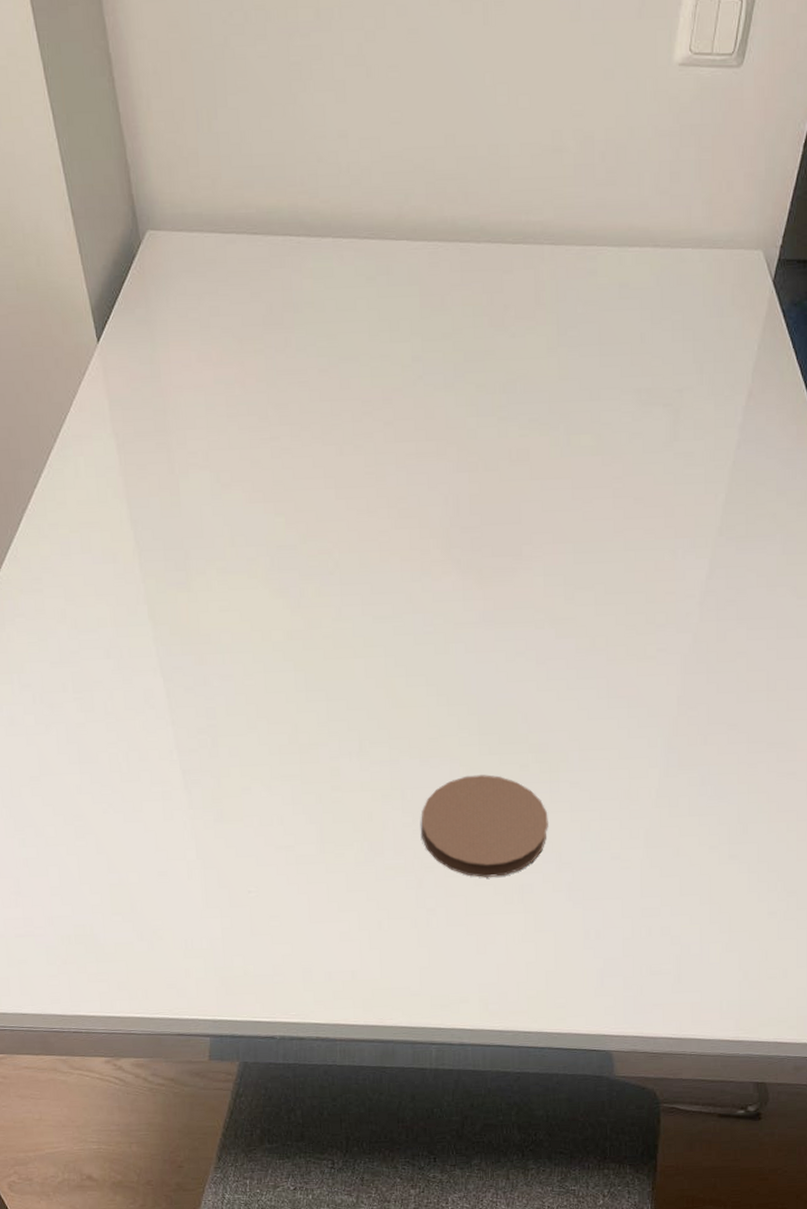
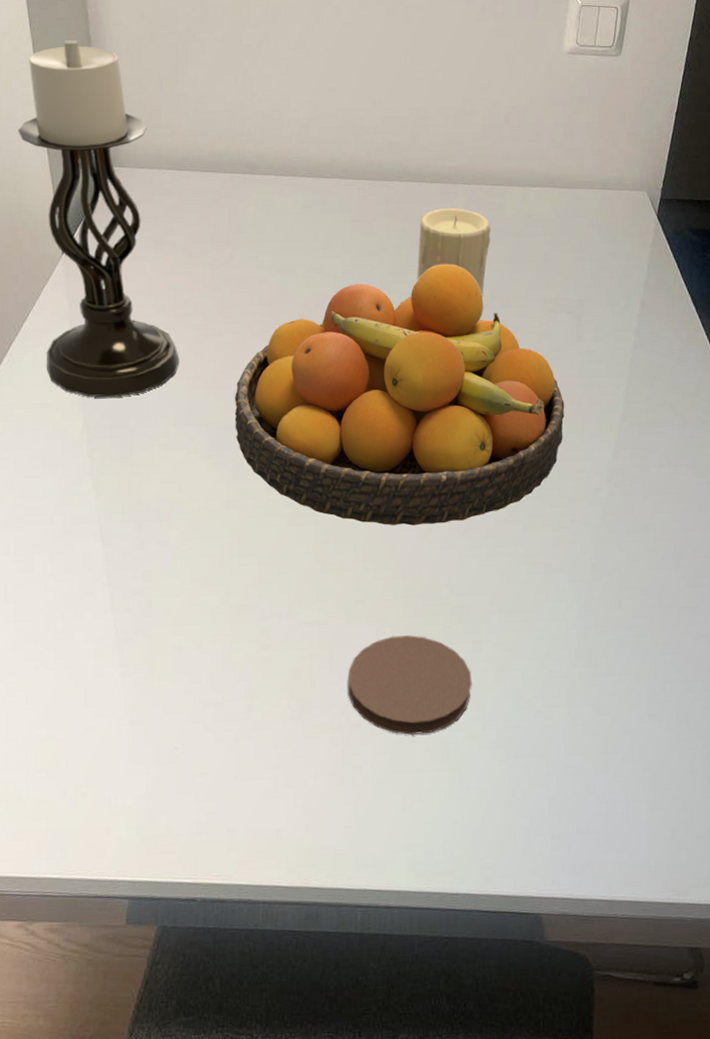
candle holder: none [35,61,234,515] -> present [18,40,180,398]
fruit bowl: none [295,347,657,657] -> present [234,264,565,526]
candle: none [495,276,581,389] -> present [417,208,491,297]

